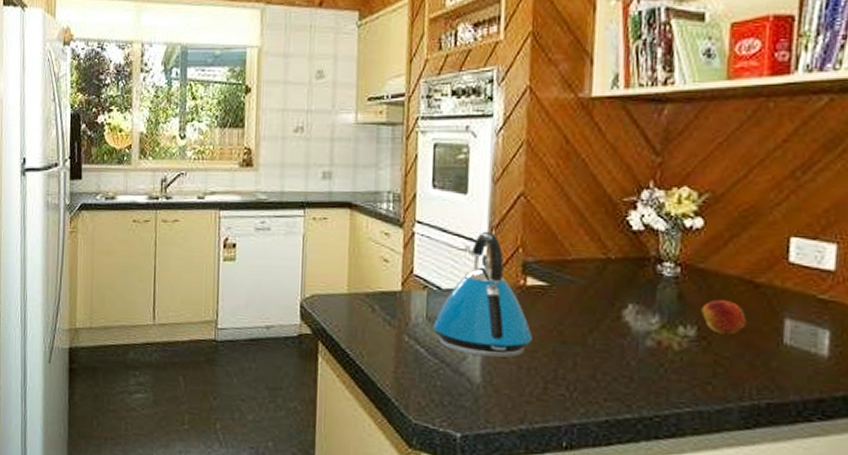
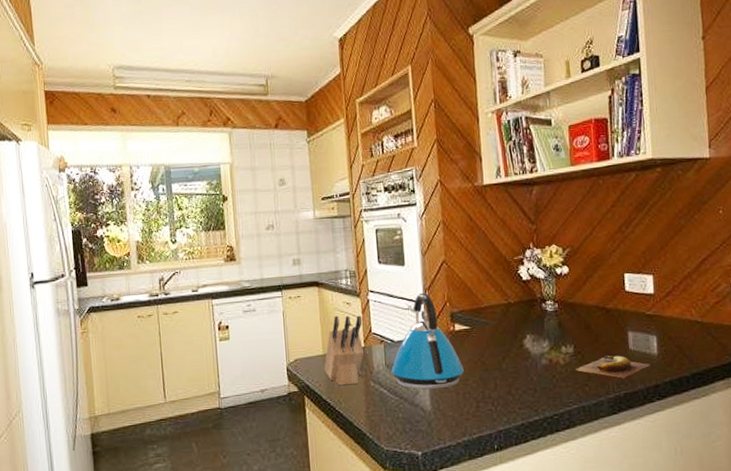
knife block: none [347,247,403,335] -> present [324,315,365,385]
banana: none [694,348,814,382] -> present [575,355,650,378]
fruit: present [701,299,747,335] -> none [575,323,605,349]

